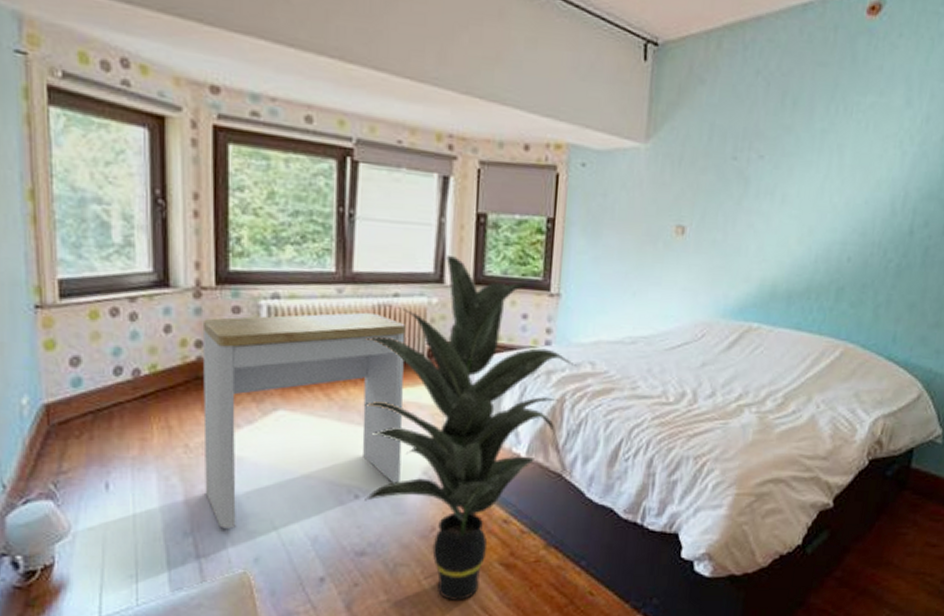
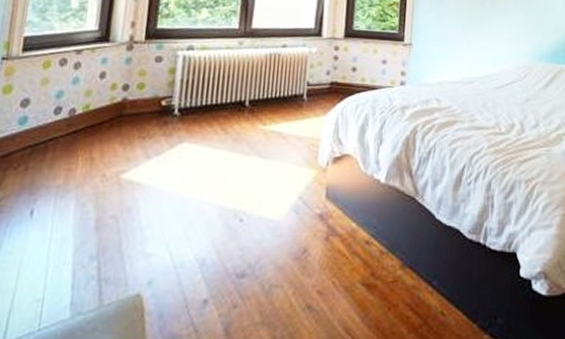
desk: present [202,312,406,529] -> none [113,60,291,252]
indoor plant: present [363,254,576,600] -> none [248,14,425,322]

